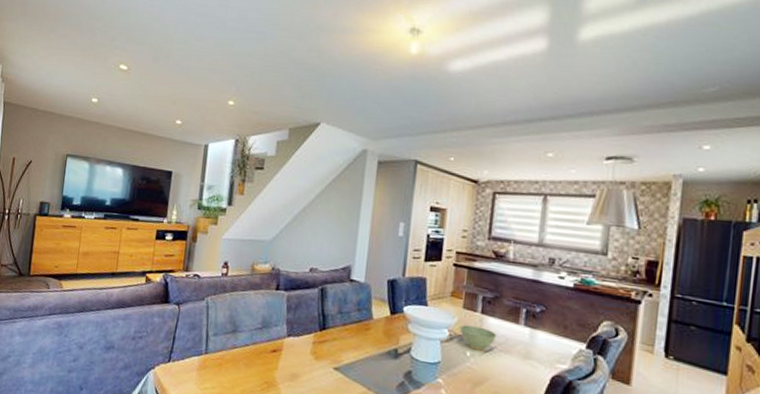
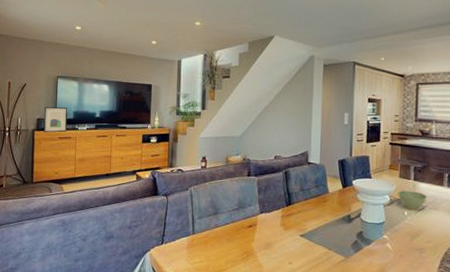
picture frame: none [46,189,75,220] -> present [43,107,68,133]

